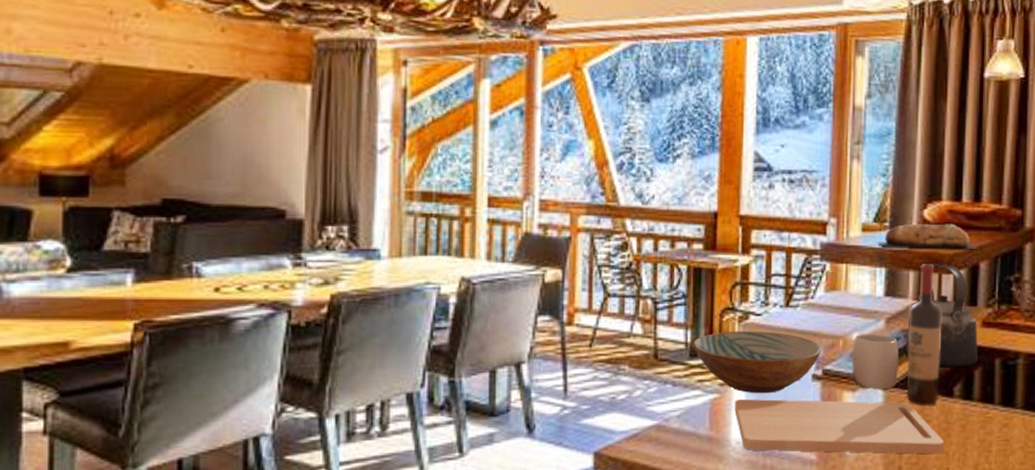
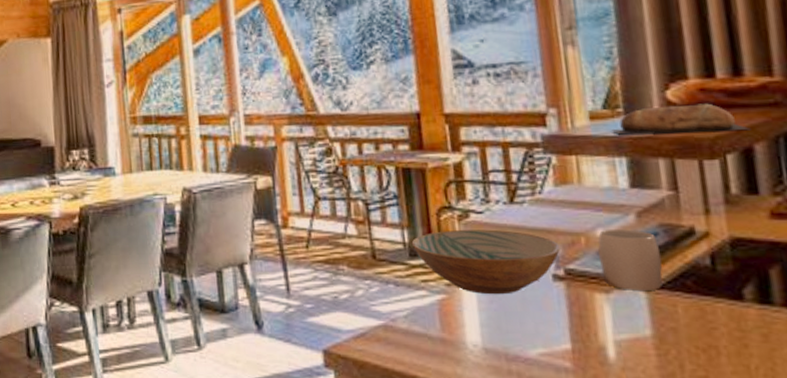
cutting board: present [734,399,944,454] -> none [465,300,743,368]
wine bottle: present [906,264,942,405] -> none [666,149,723,310]
kettle: present [906,264,978,368] -> none [666,148,772,267]

